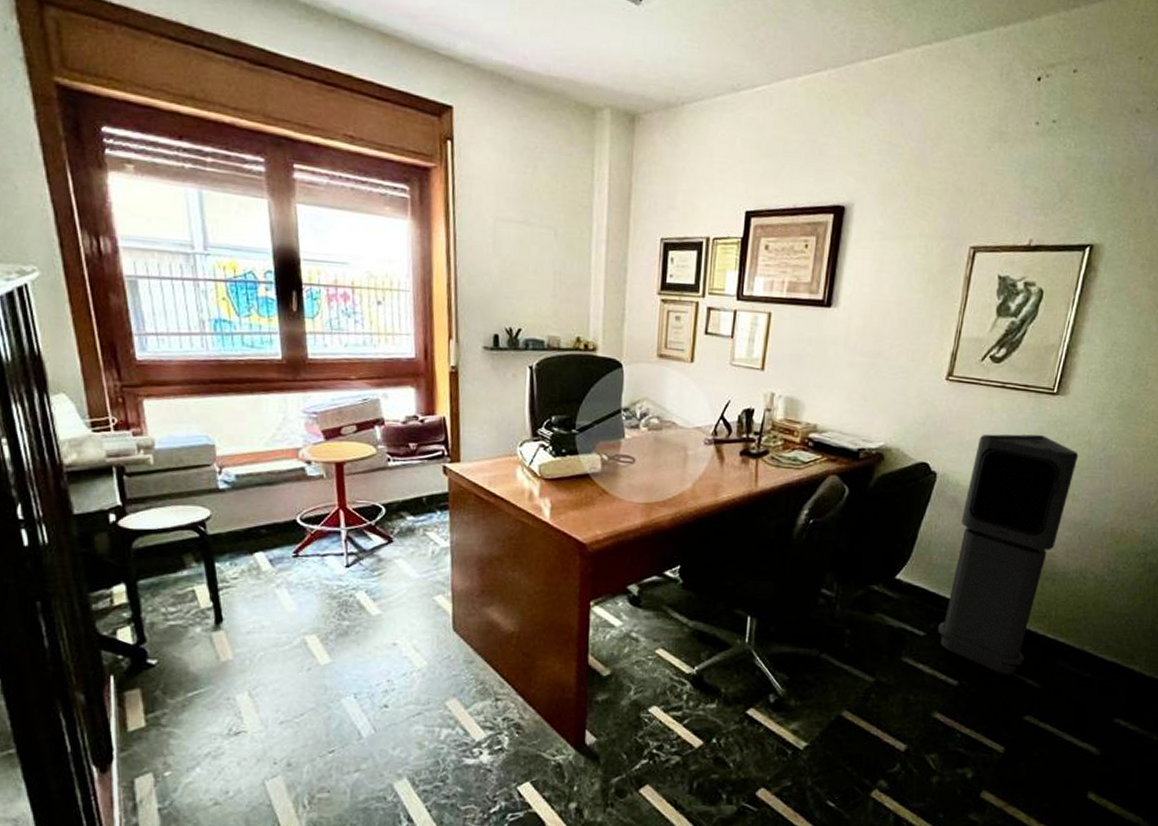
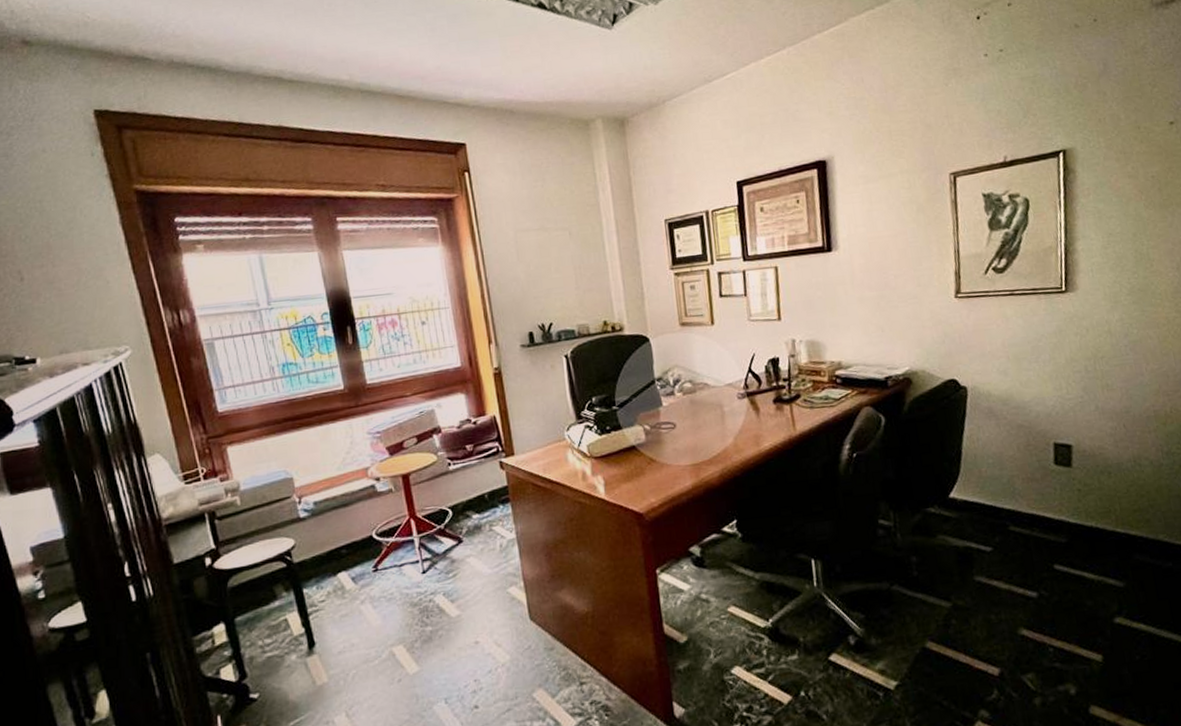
air purifier: present [937,434,1079,675] -> none [1000,332,1103,579]

